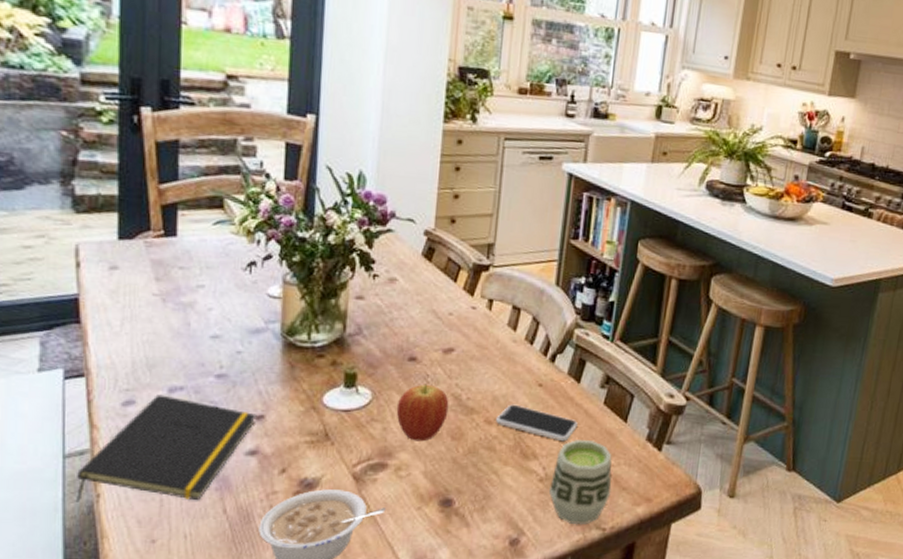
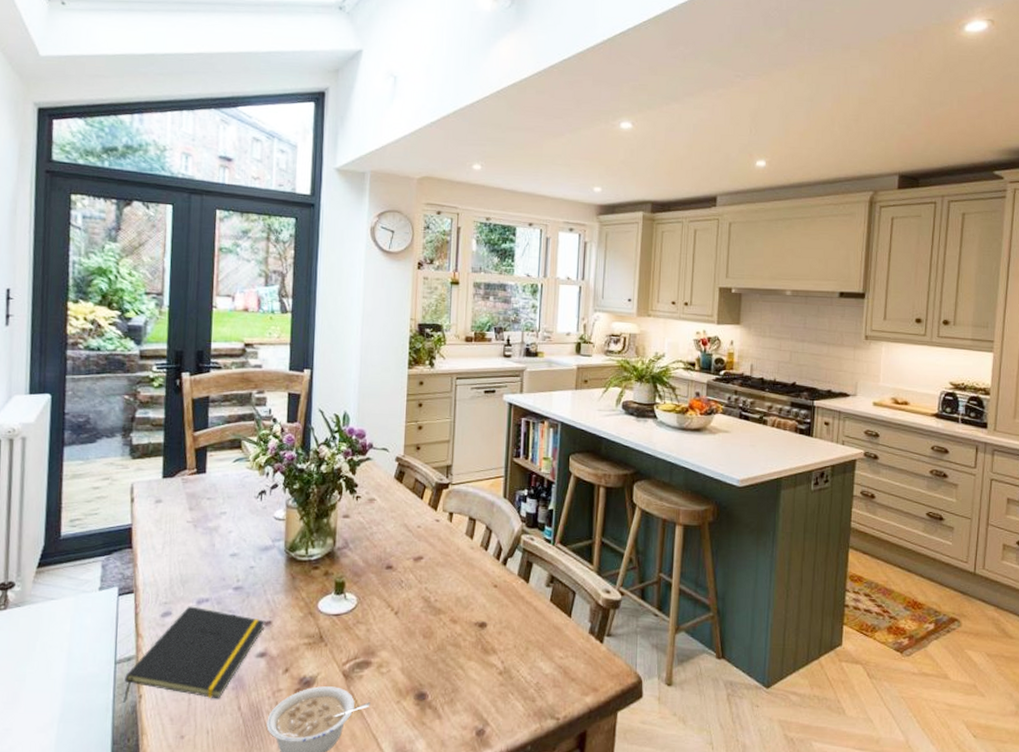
fruit: present [396,384,449,442] -> none [377,589,420,641]
smartphone: present [496,404,578,442] -> none [460,604,529,637]
cup: present [549,440,612,525] -> none [508,635,562,715]

